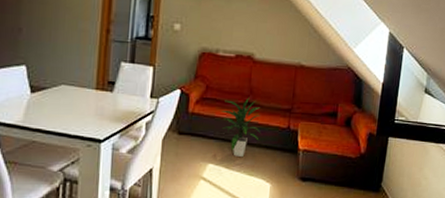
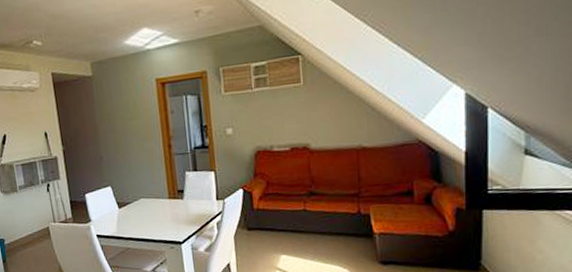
indoor plant: present [221,97,261,157] -> none [285,187,330,246]

